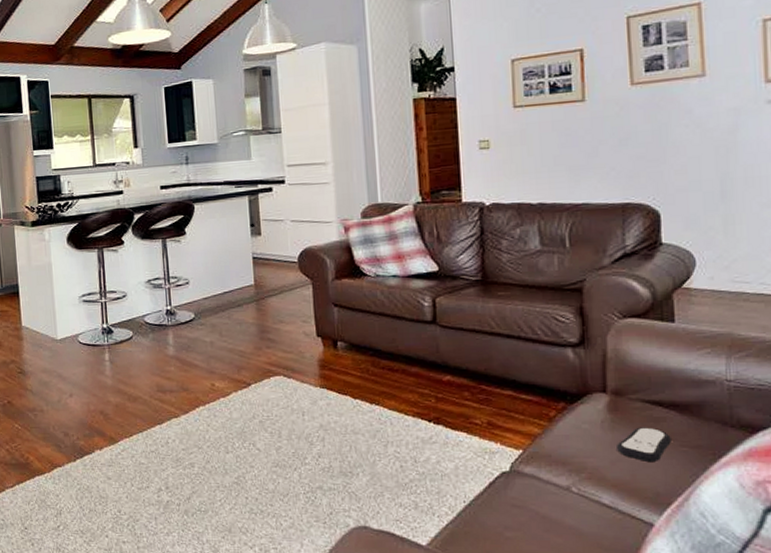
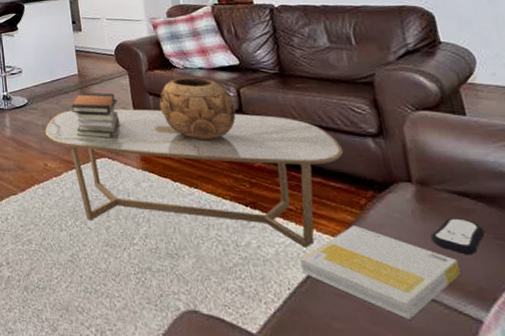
coffee table: none [214,322,540,461] -> present [45,109,344,248]
book stack: none [244,304,299,355] -> present [71,92,120,139]
decorative bowl: none [344,286,429,355] -> present [159,78,236,141]
book: none [478,438,640,526] -> present [299,225,461,320]

